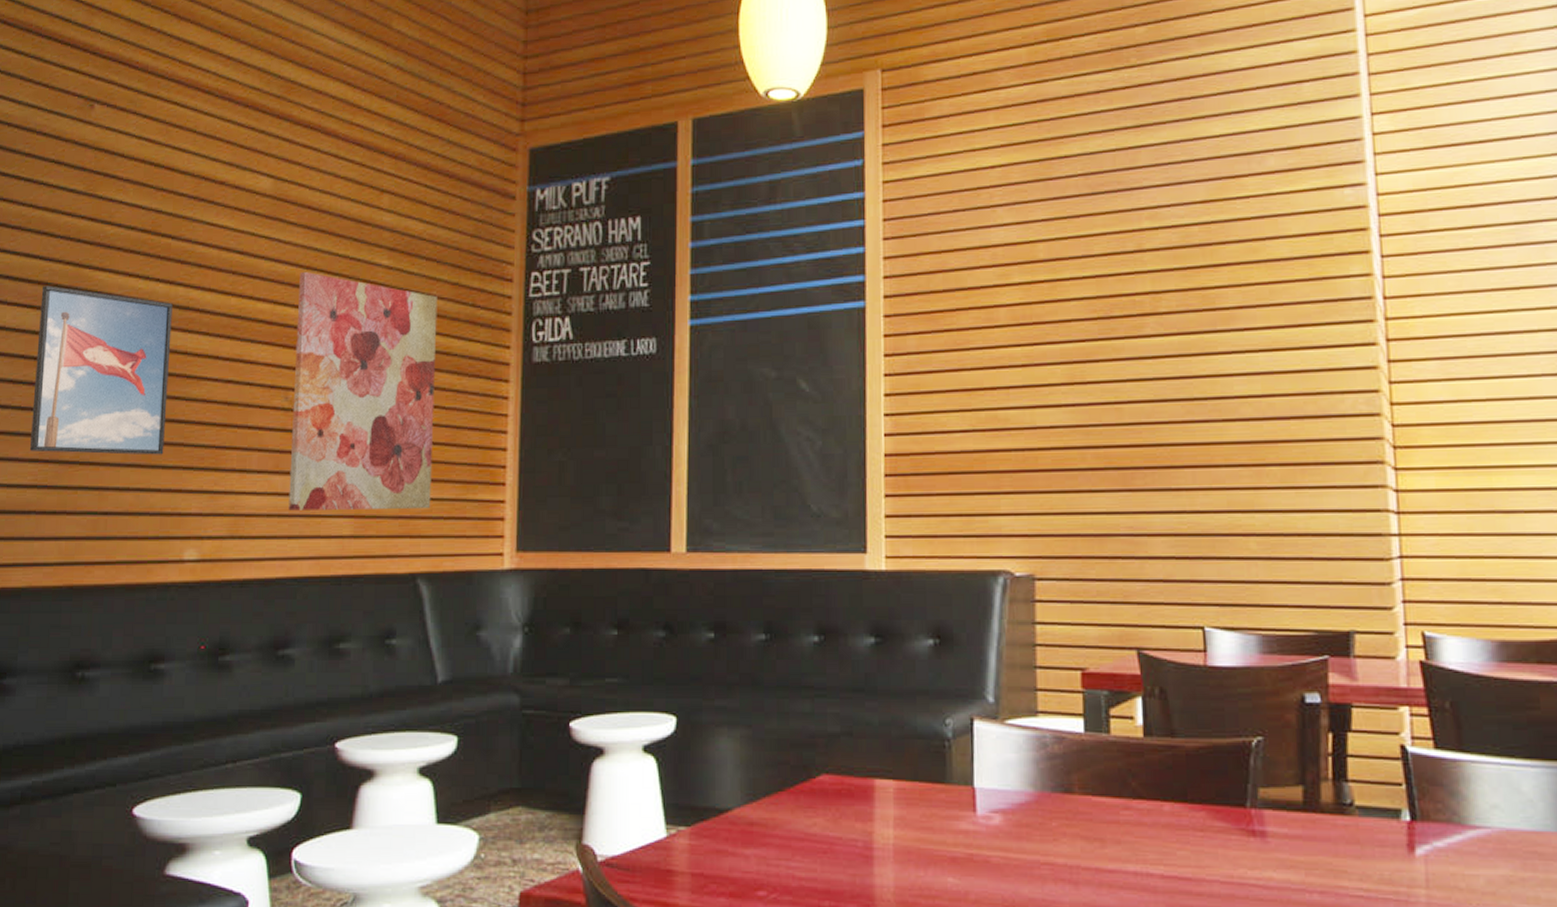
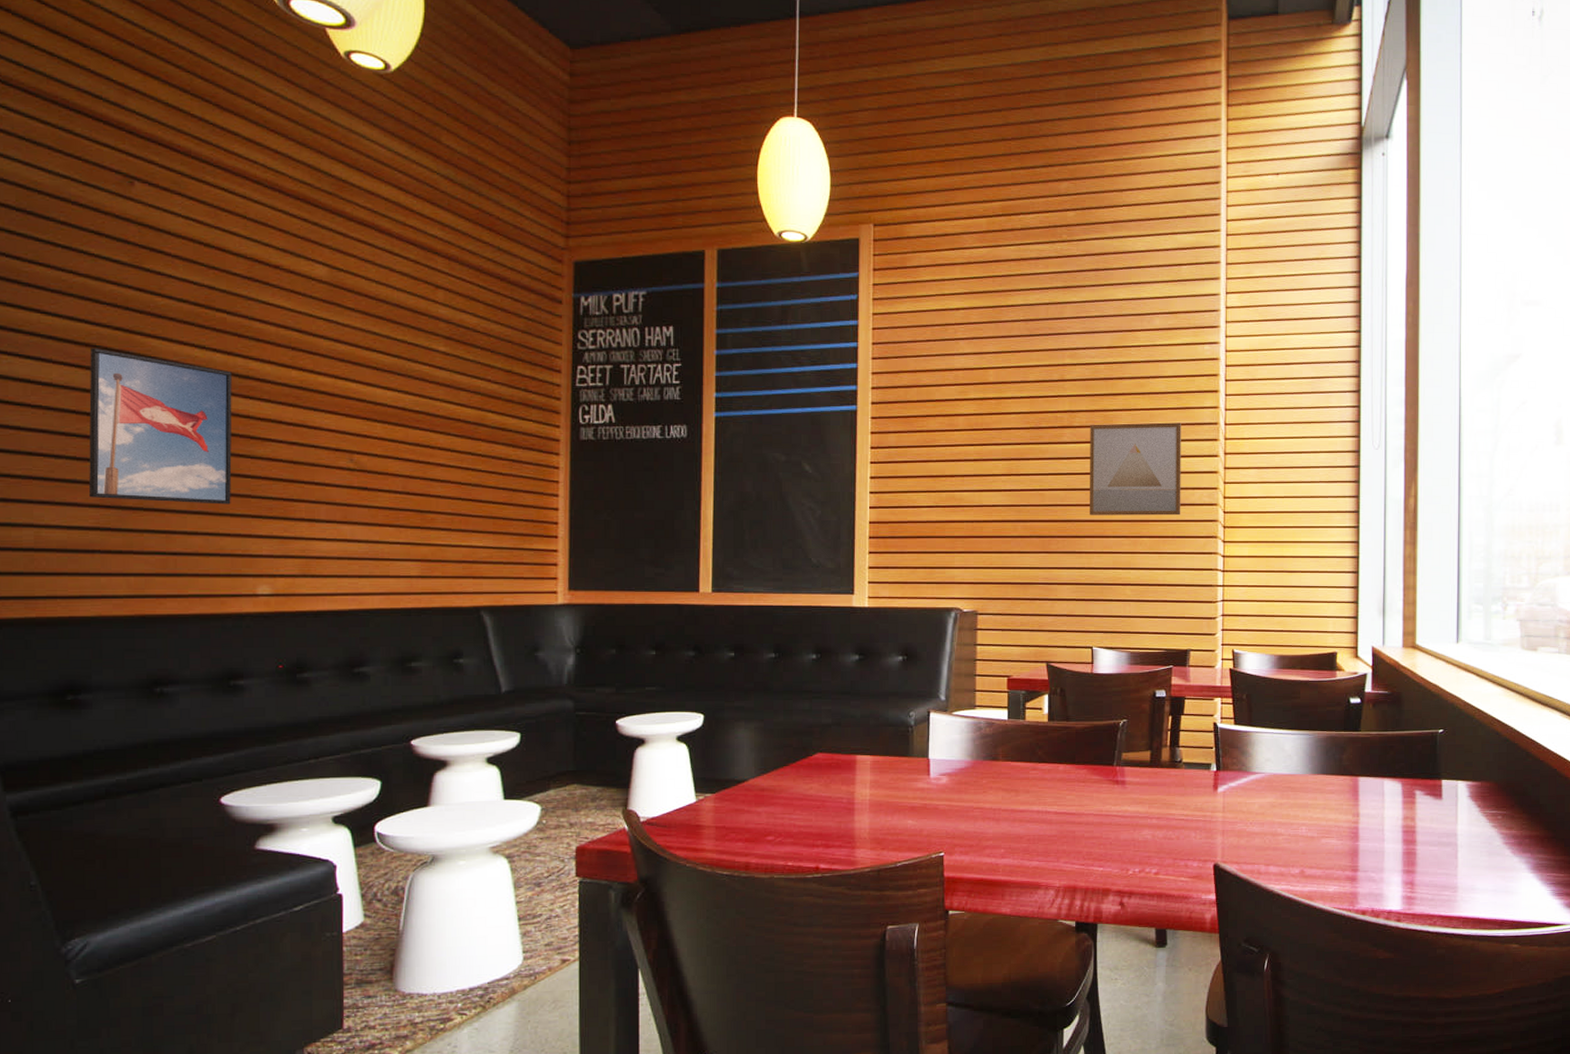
wall art: present [288,271,437,511] -> none [357,351,493,556]
wall art: none [1182,299,1326,436] -> present [1090,422,1181,516]

